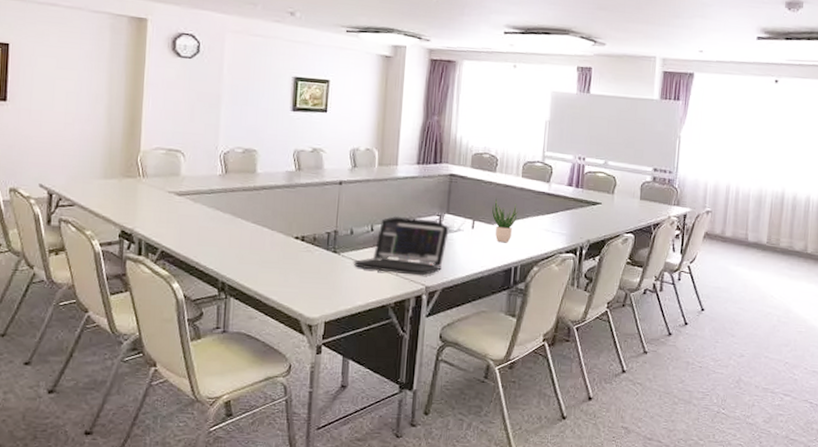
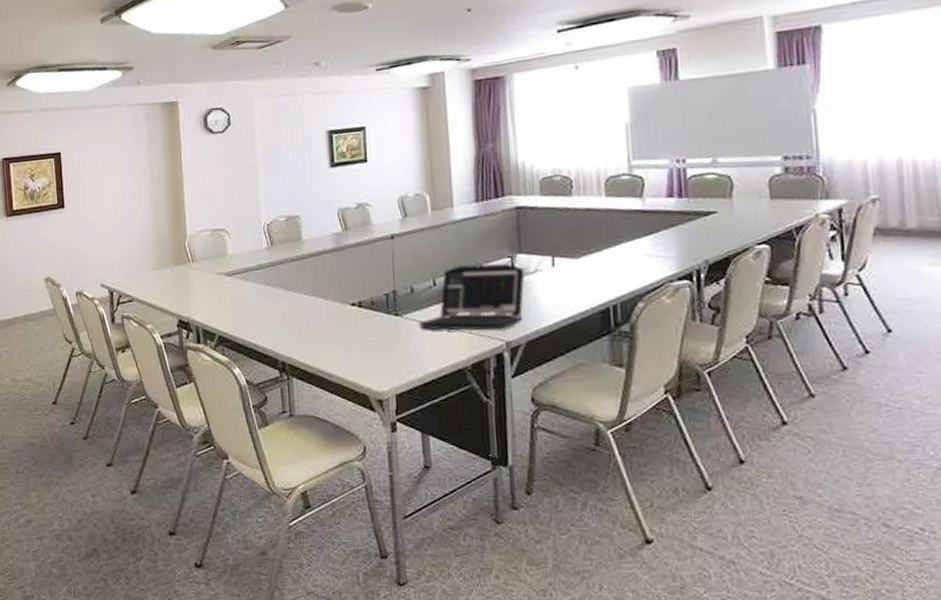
potted plant: present [492,198,518,242] -> none [574,226,608,278]

